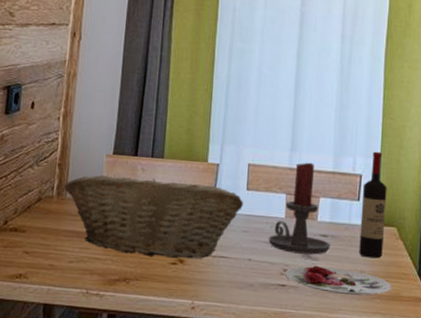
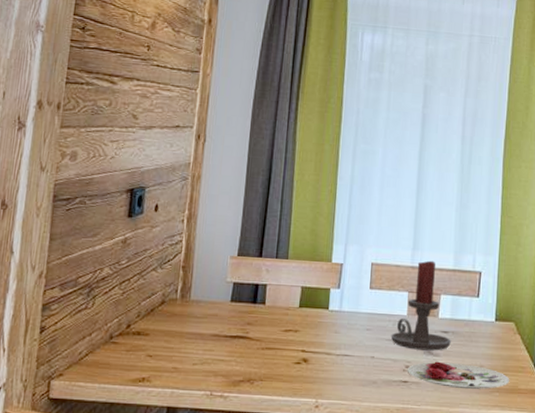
fruit basket: present [64,175,244,259] -> none [188,277,367,358]
wine bottle: present [359,151,387,259] -> none [478,249,506,353]

